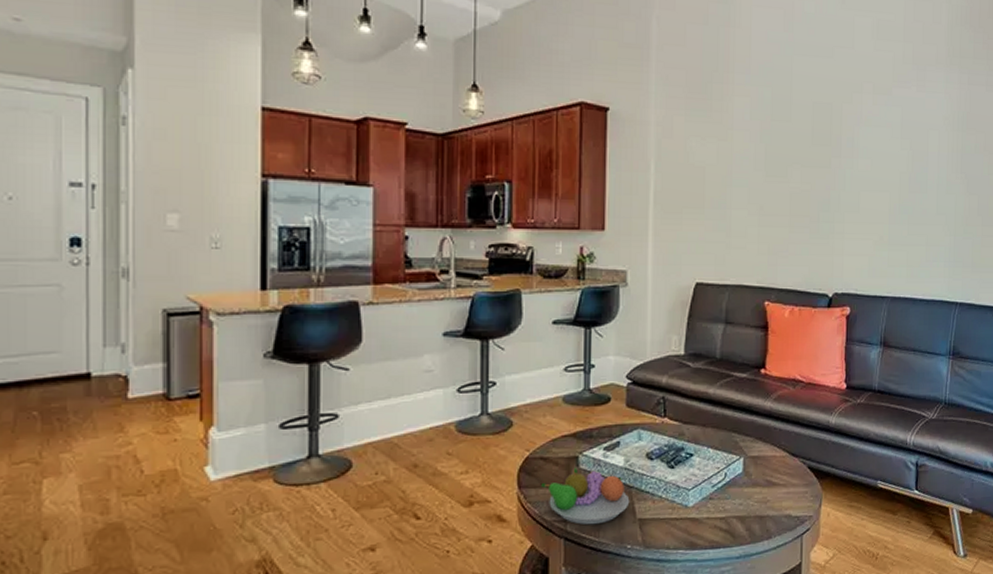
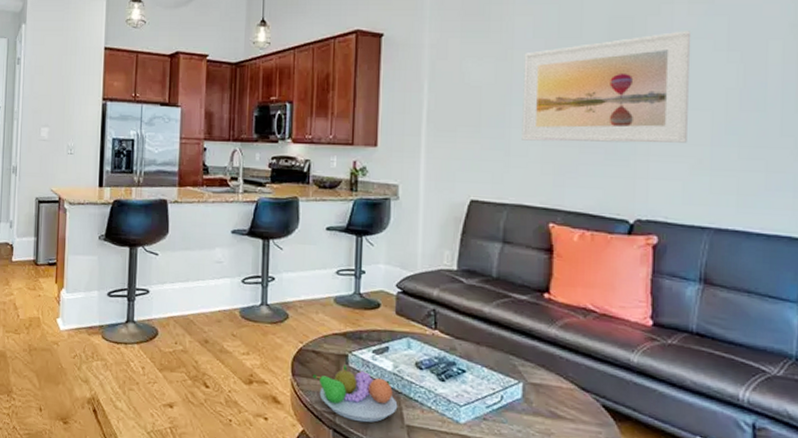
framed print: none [741,119,875,222] -> present [521,31,692,143]

